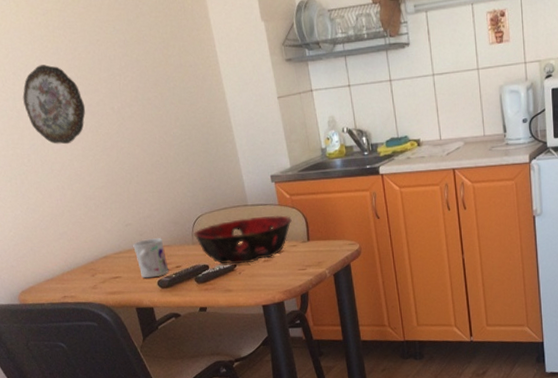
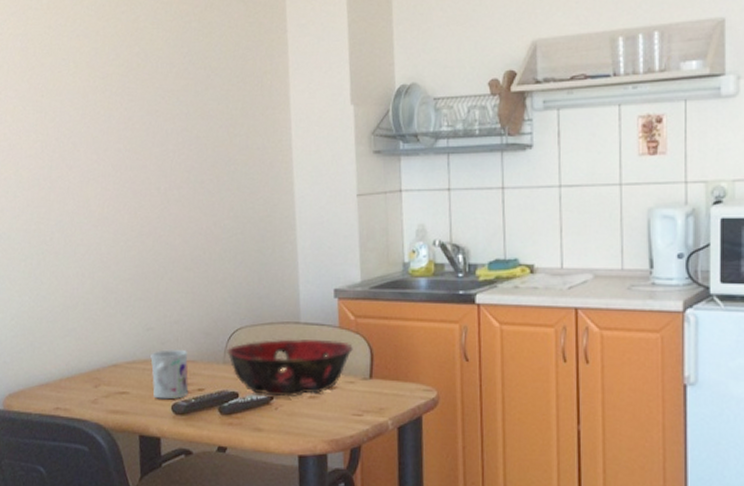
decorative plate: present [22,64,86,145] -> none [60,133,128,225]

